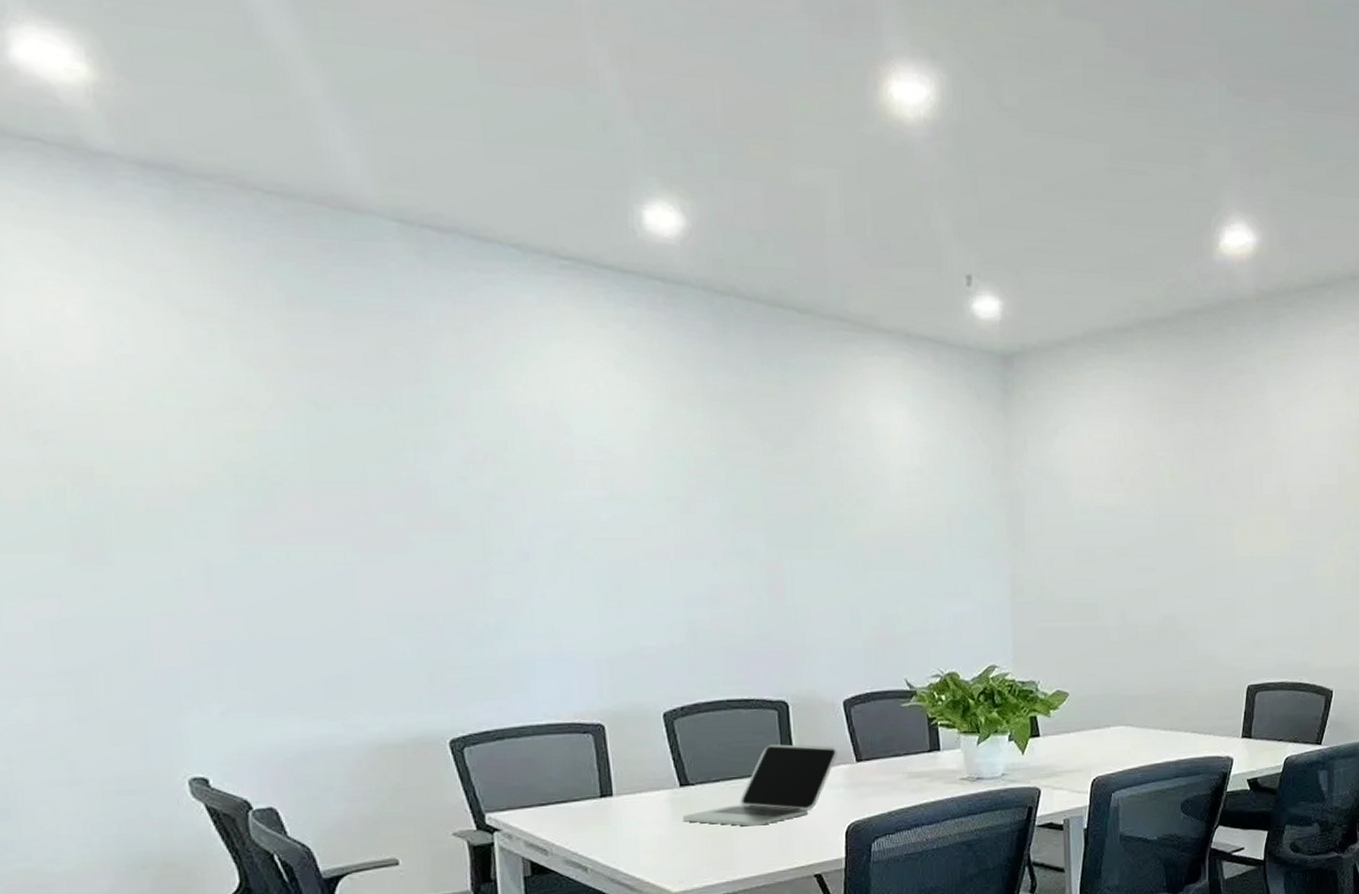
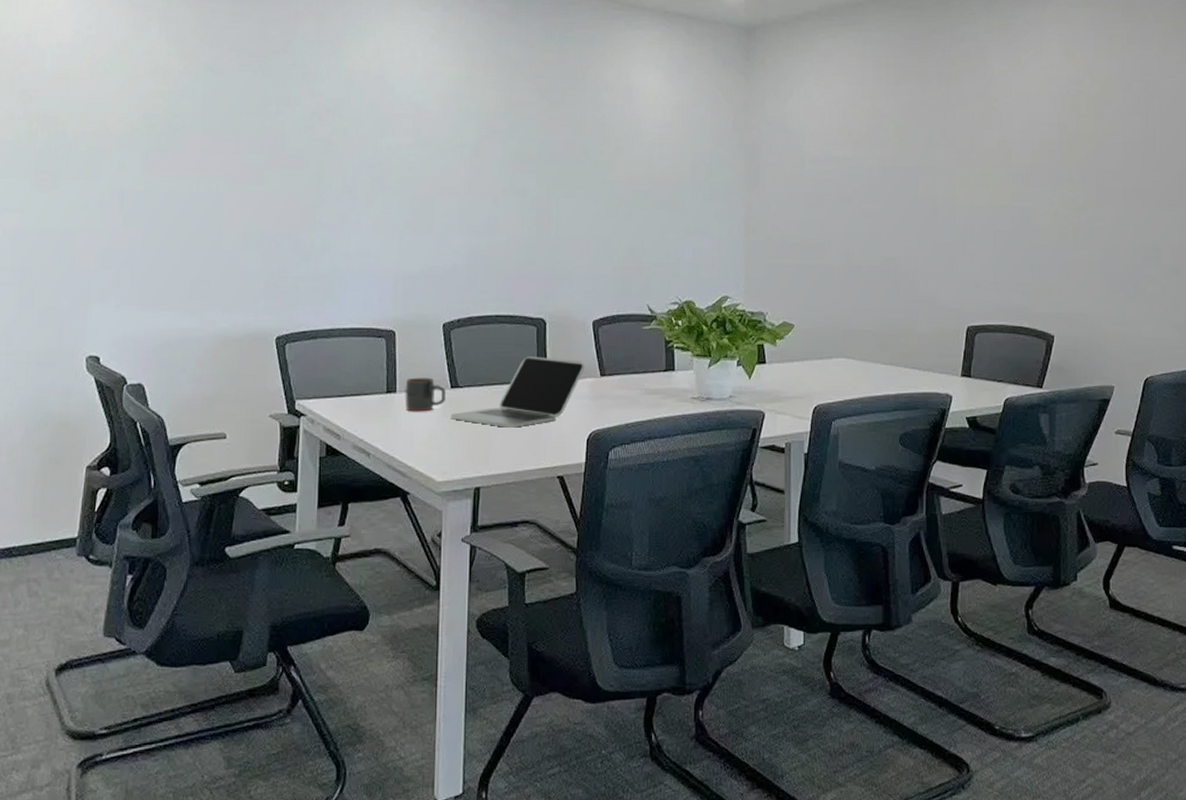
mug: none [622,776,675,816] -> present [404,377,446,411]

